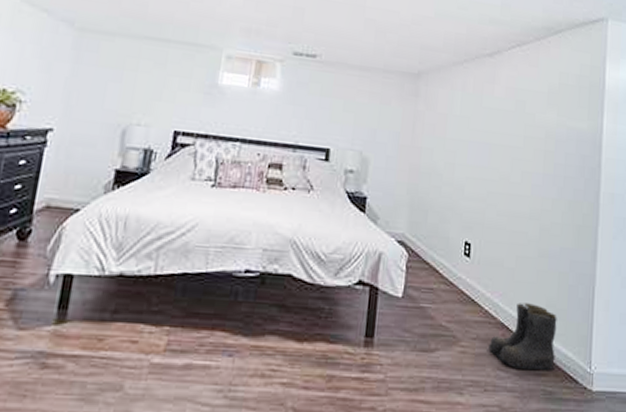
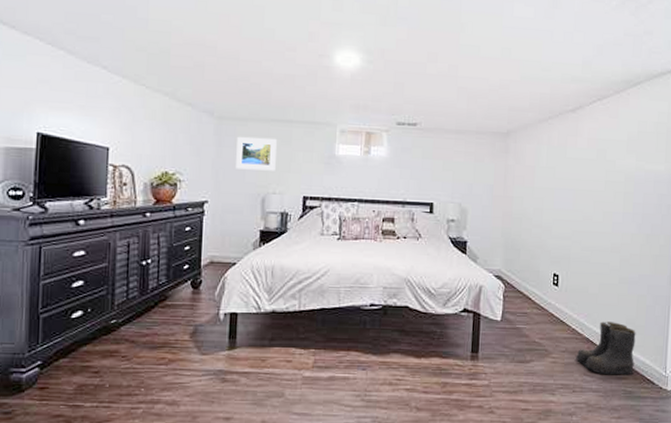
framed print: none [94,53,149,98] -> present [236,136,277,171]

